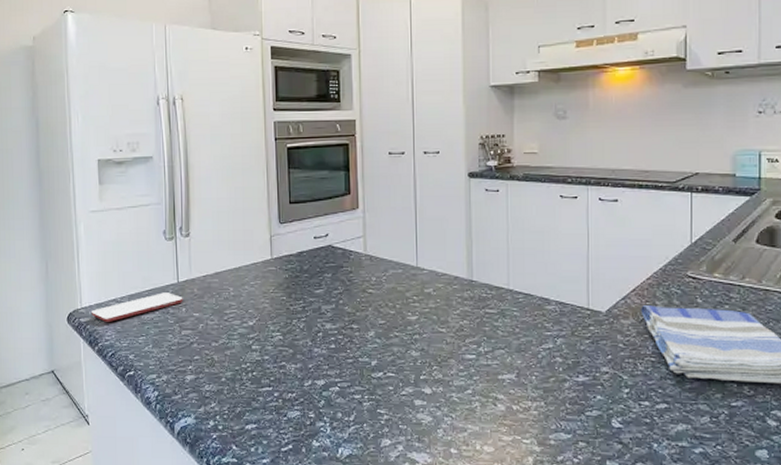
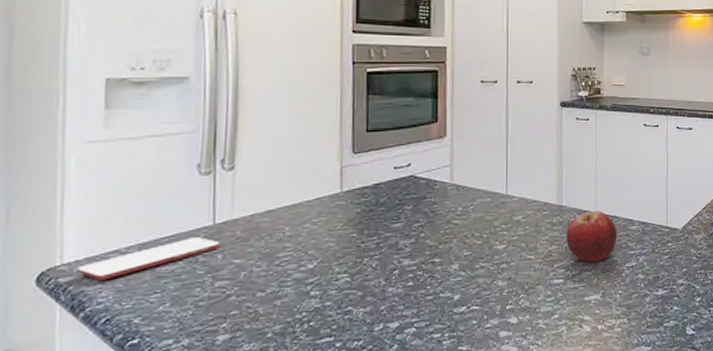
fruit: none [477,286,532,340] -> present [566,210,618,262]

